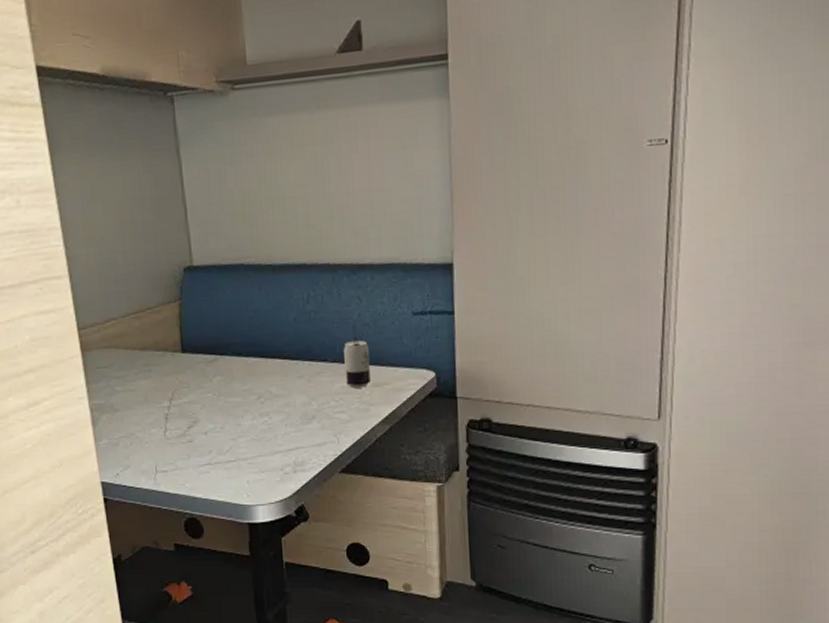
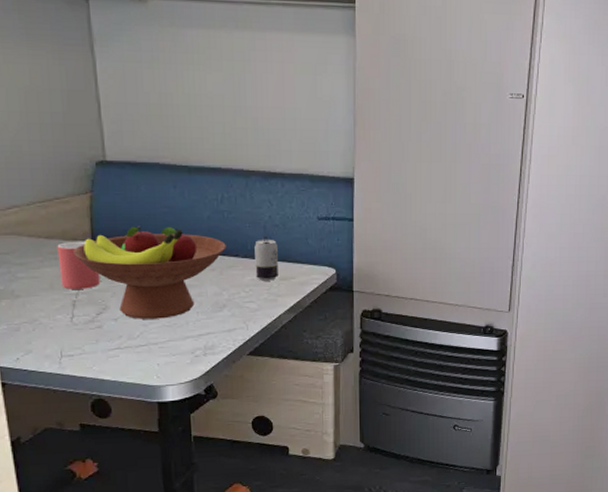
mug: none [150,351,191,402] -> present [57,241,101,289]
fruit bowl: none [164,332,314,433] -> present [72,226,226,319]

